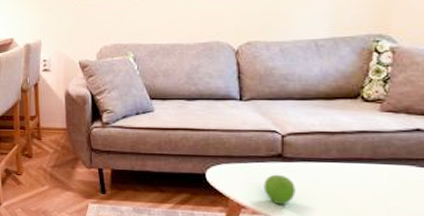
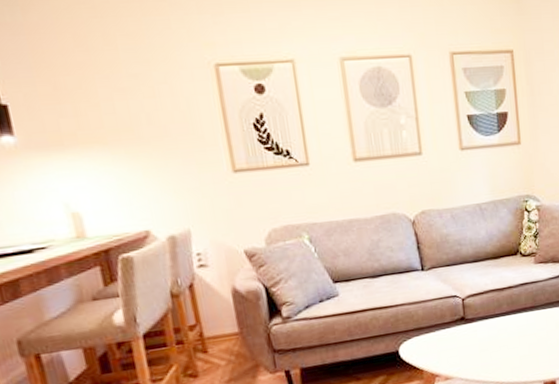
fruit: present [263,174,296,205] -> none [452,336,479,366]

